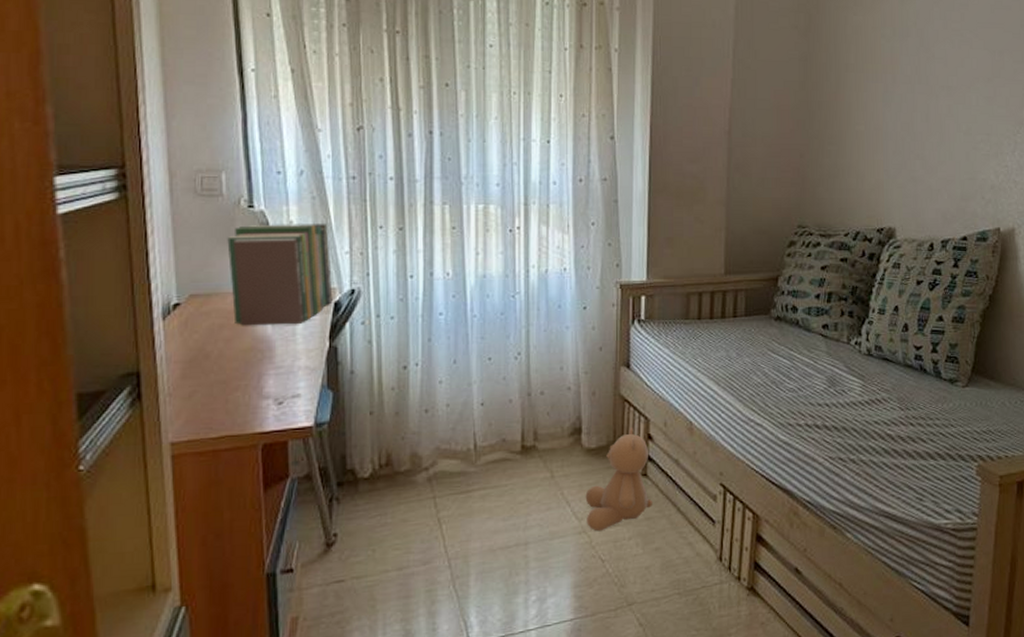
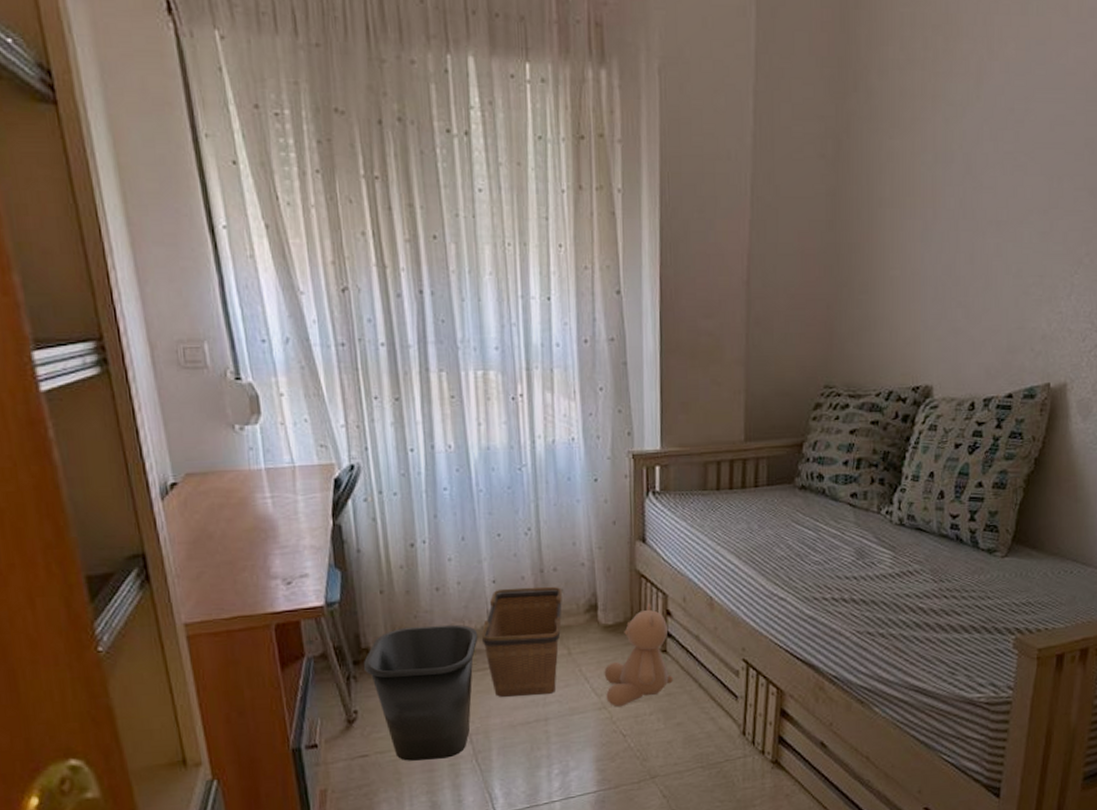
books: present [227,224,333,326] -> none [217,396,332,505]
waste bin: none [348,446,463,587] -> present [364,624,478,761]
bicycle basket: none [468,409,547,522] -> present [482,586,562,698]

